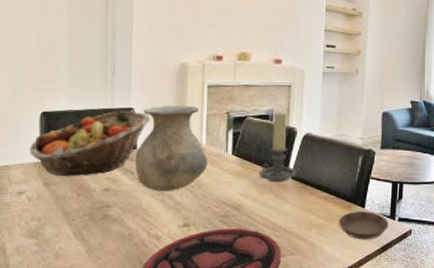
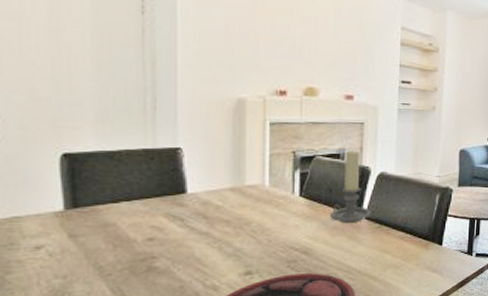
fruit basket: present [29,110,151,176] -> none [48,150,203,226]
vase: present [134,105,208,192] -> none [184,144,271,239]
saucer: present [338,211,389,240] -> none [415,249,466,277]

